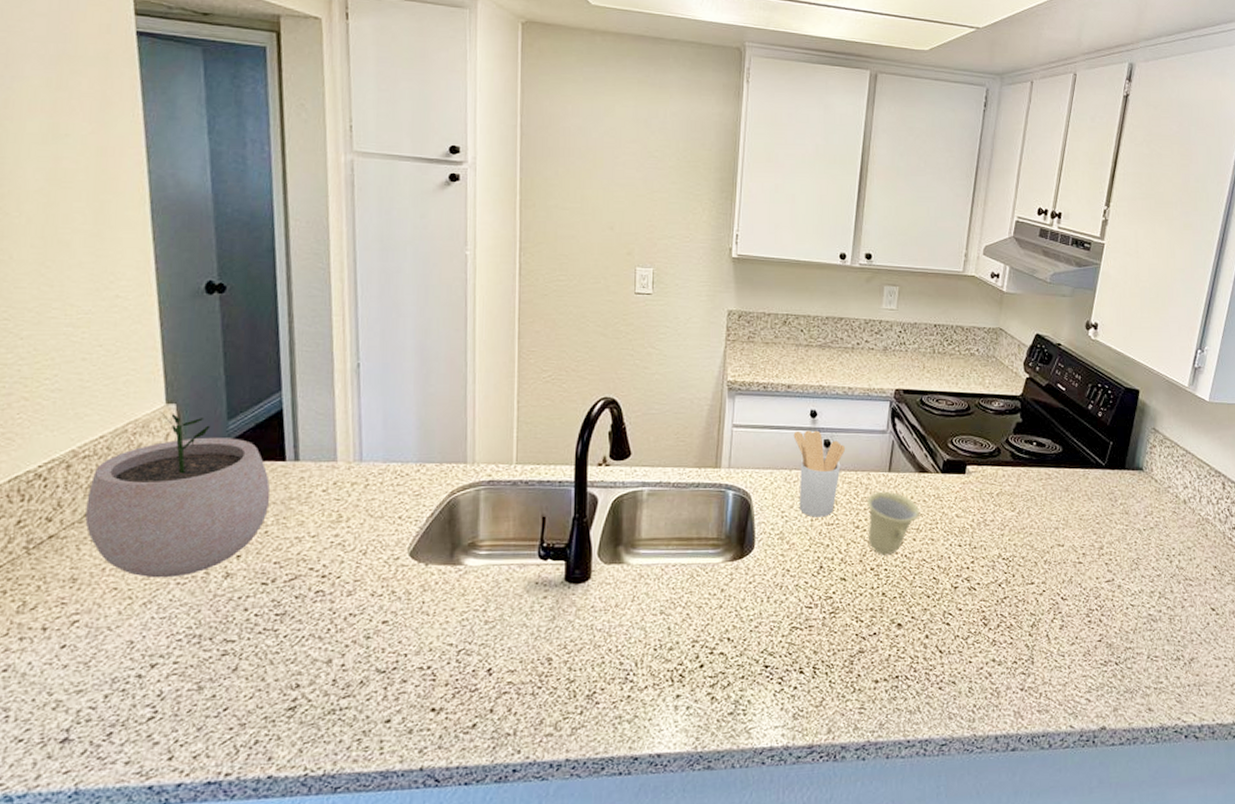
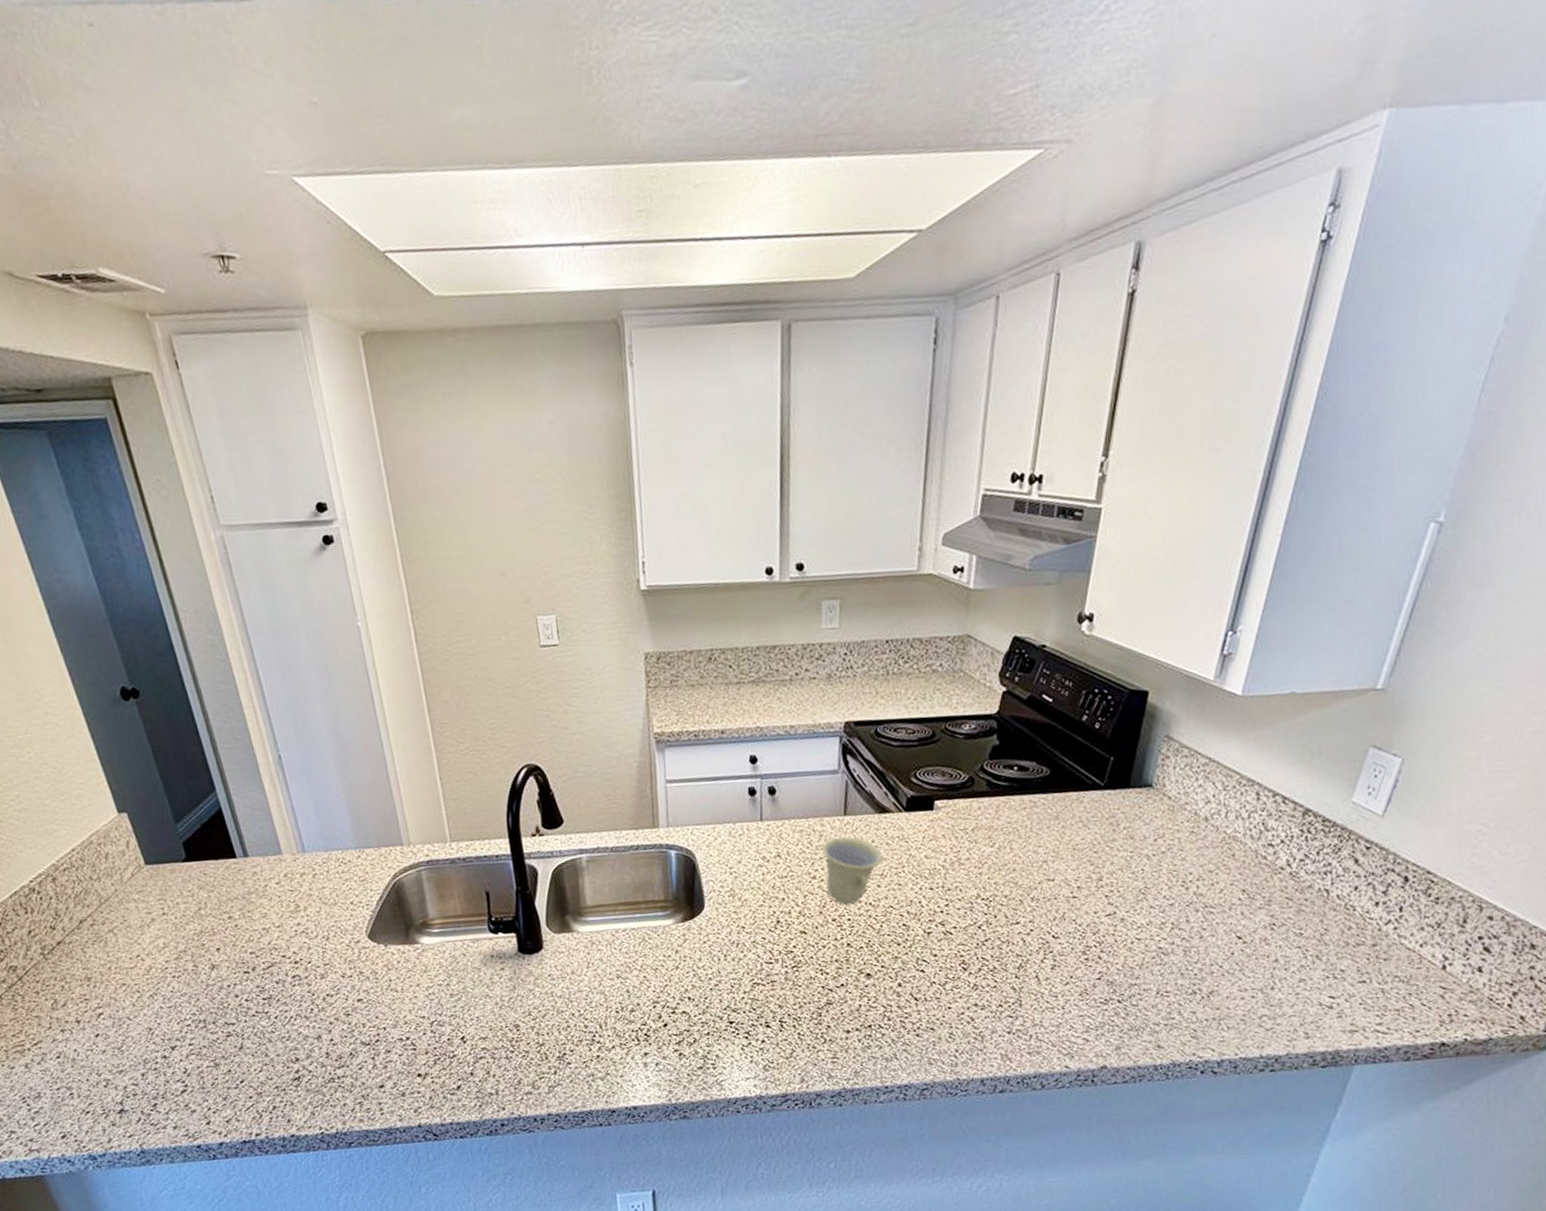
plant pot: present [85,413,271,578] -> none [76,822,233,973]
utensil holder: present [793,430,846,517] -> none [733,777,794,871]

